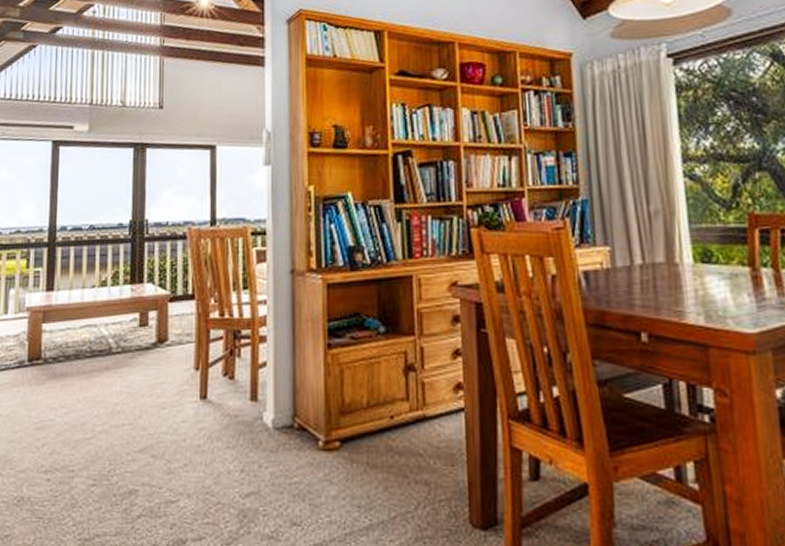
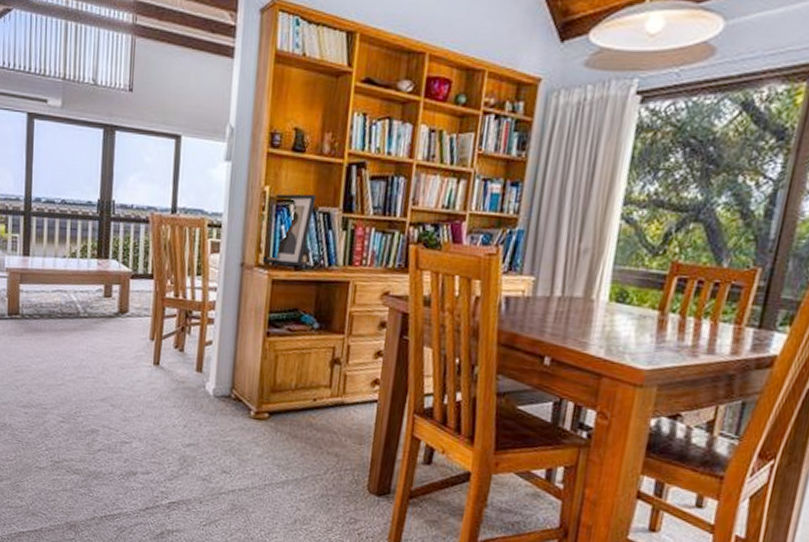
picture frame: none [314,188,365,267] -> present [262,193,316,267]

